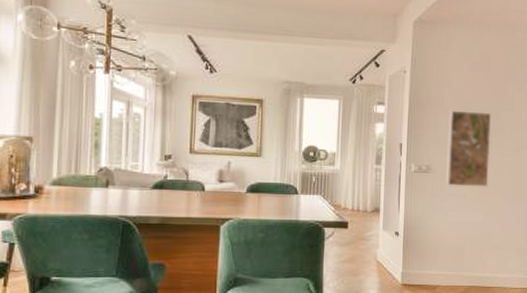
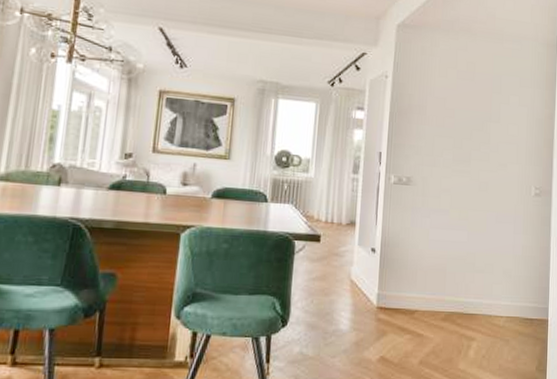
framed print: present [446,110,491,187] -> none [428,119,476,203]

